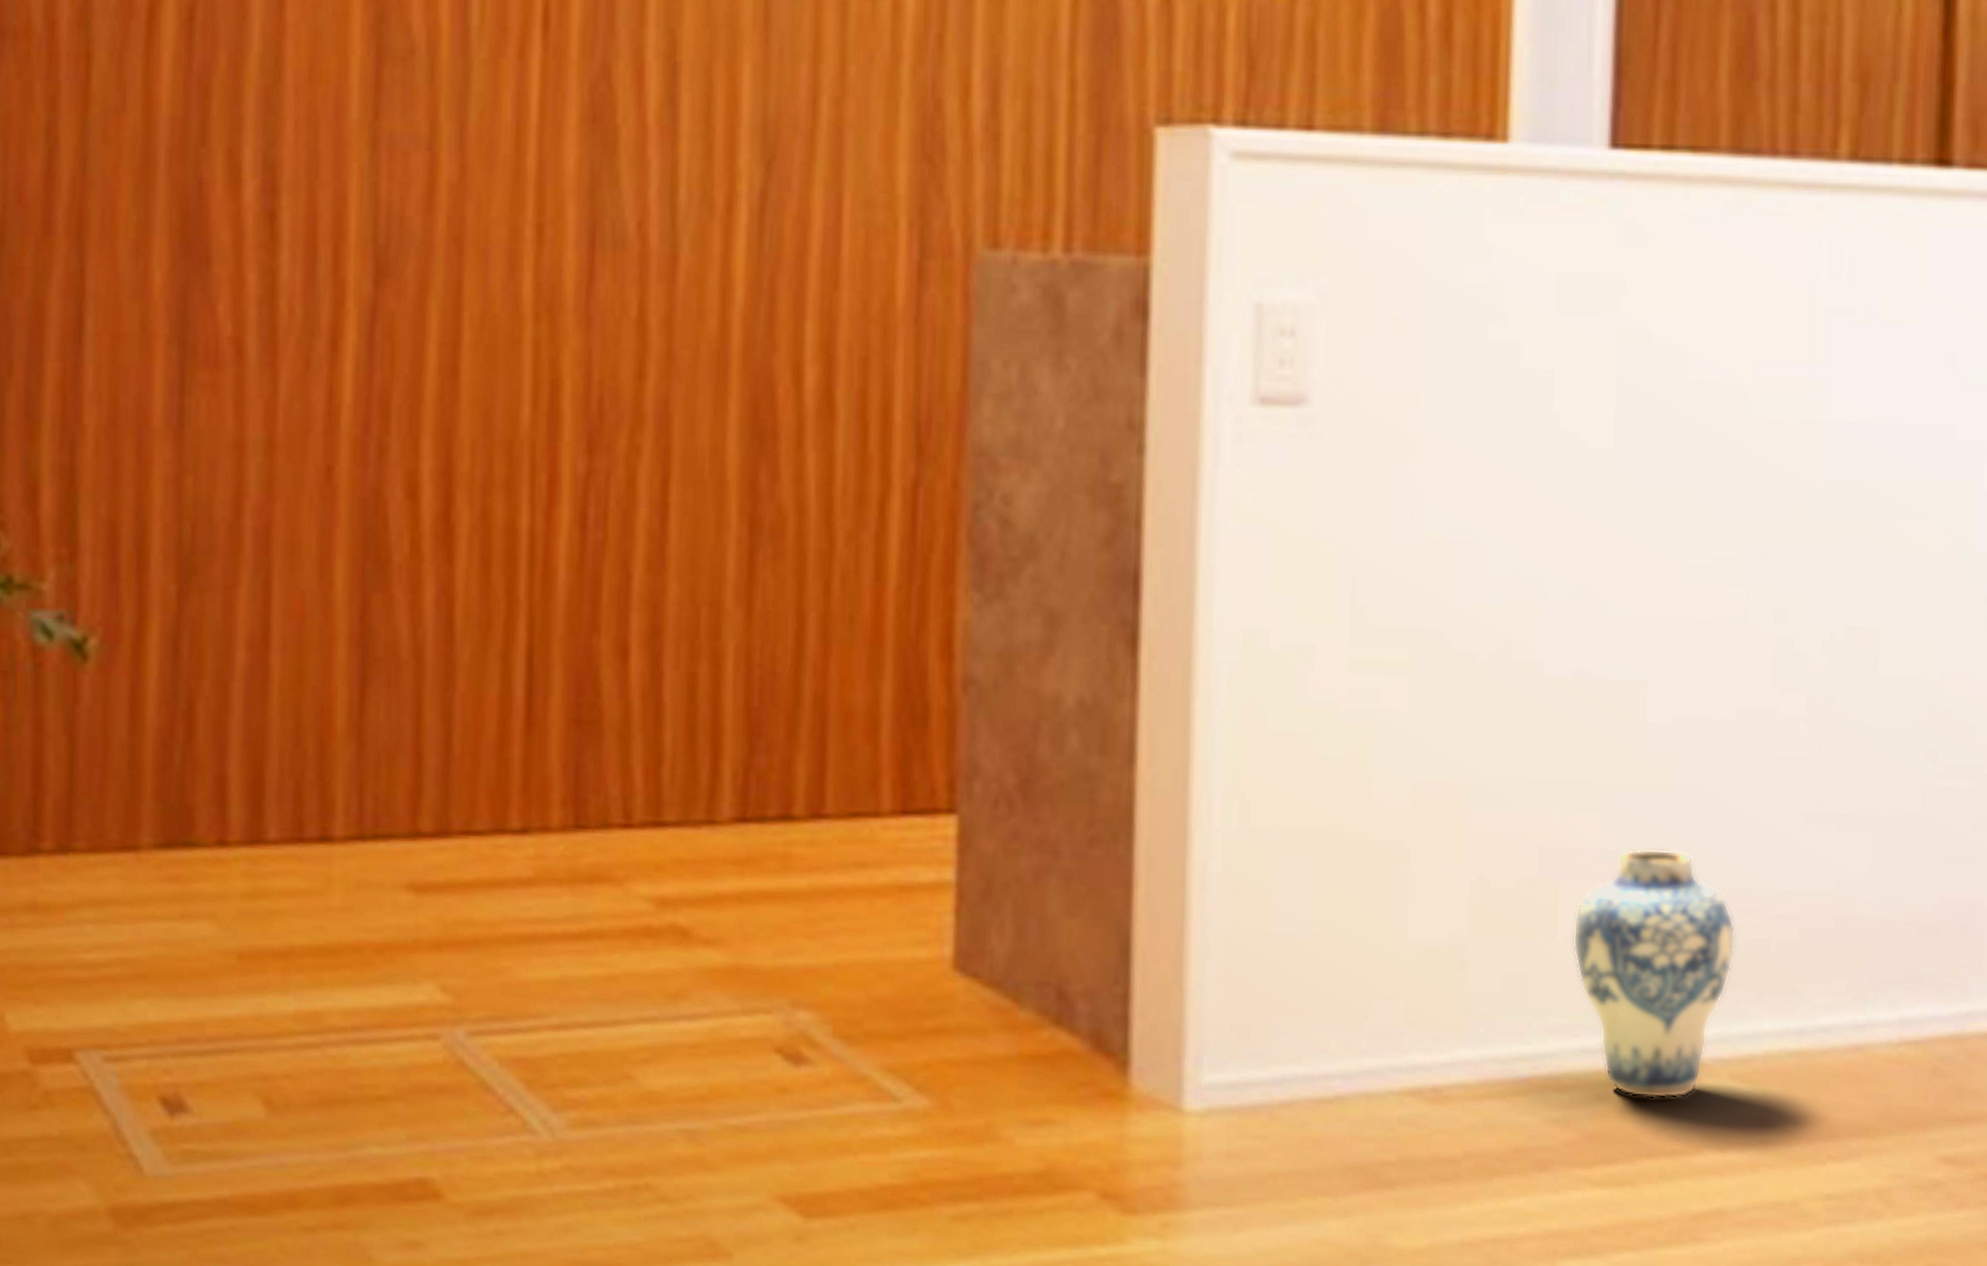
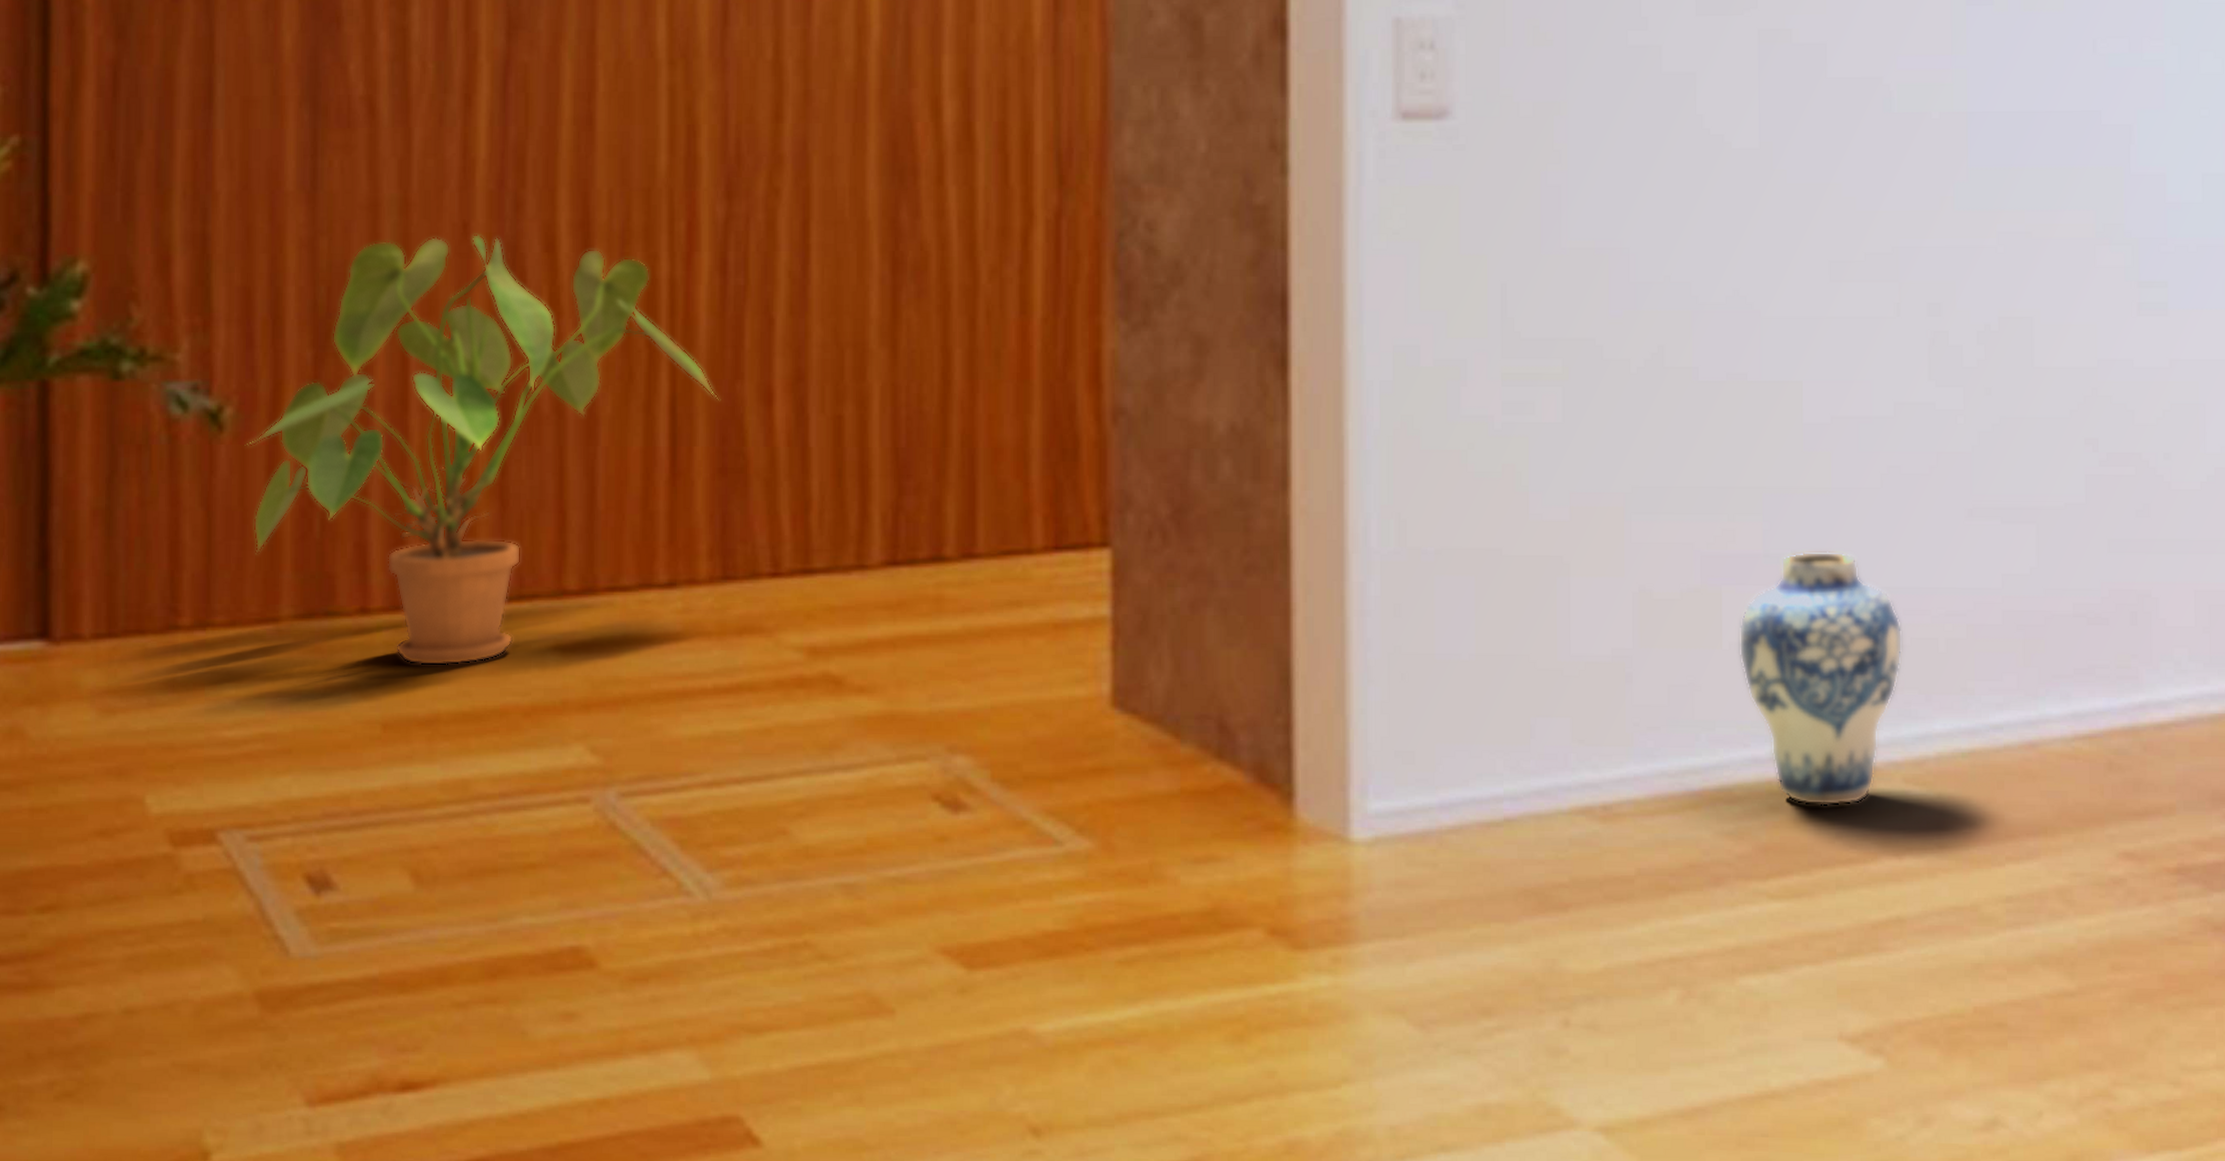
house plant: none [108,477,578,901] -> present [244,233,721,666]

